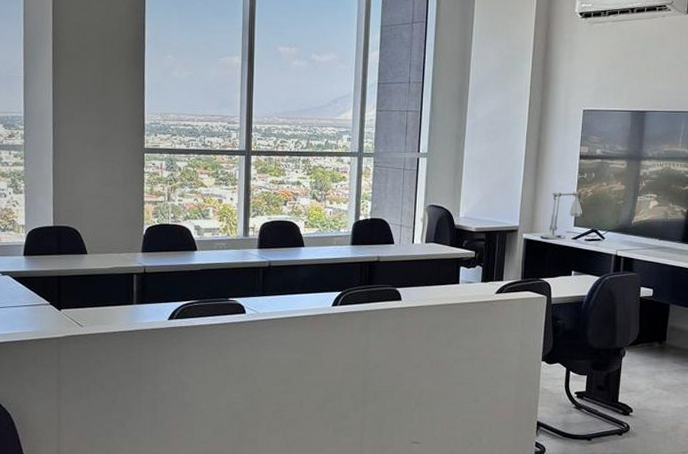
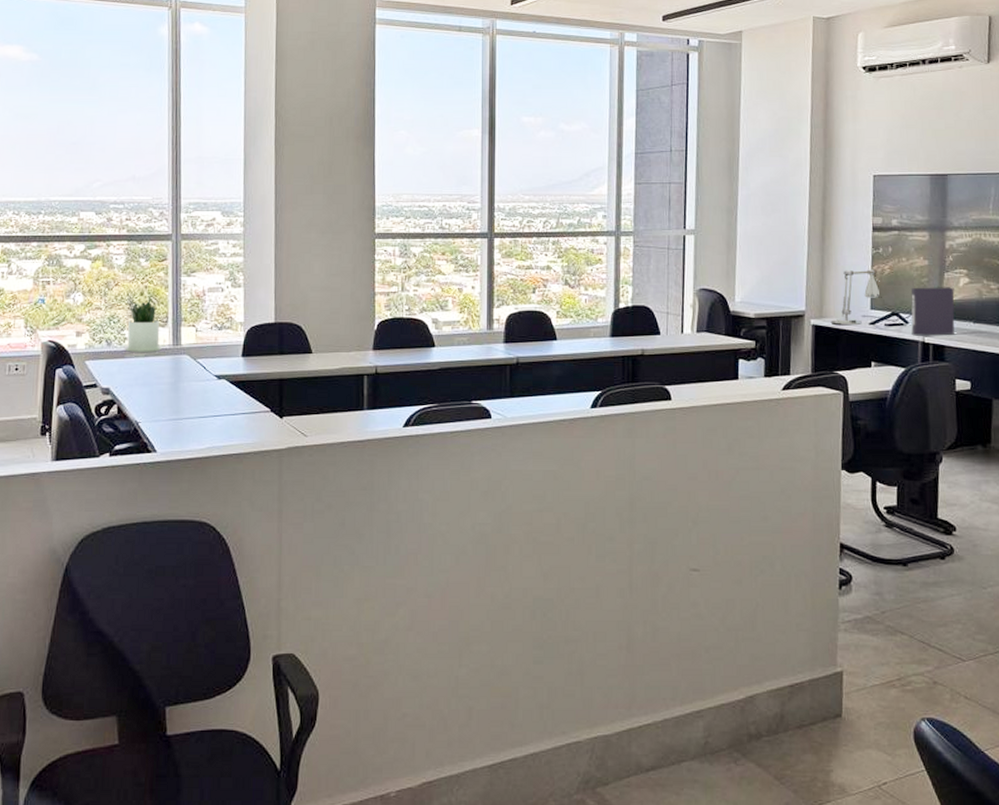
binder: none [607,208,645,250] -> present [911,287,955,336]

